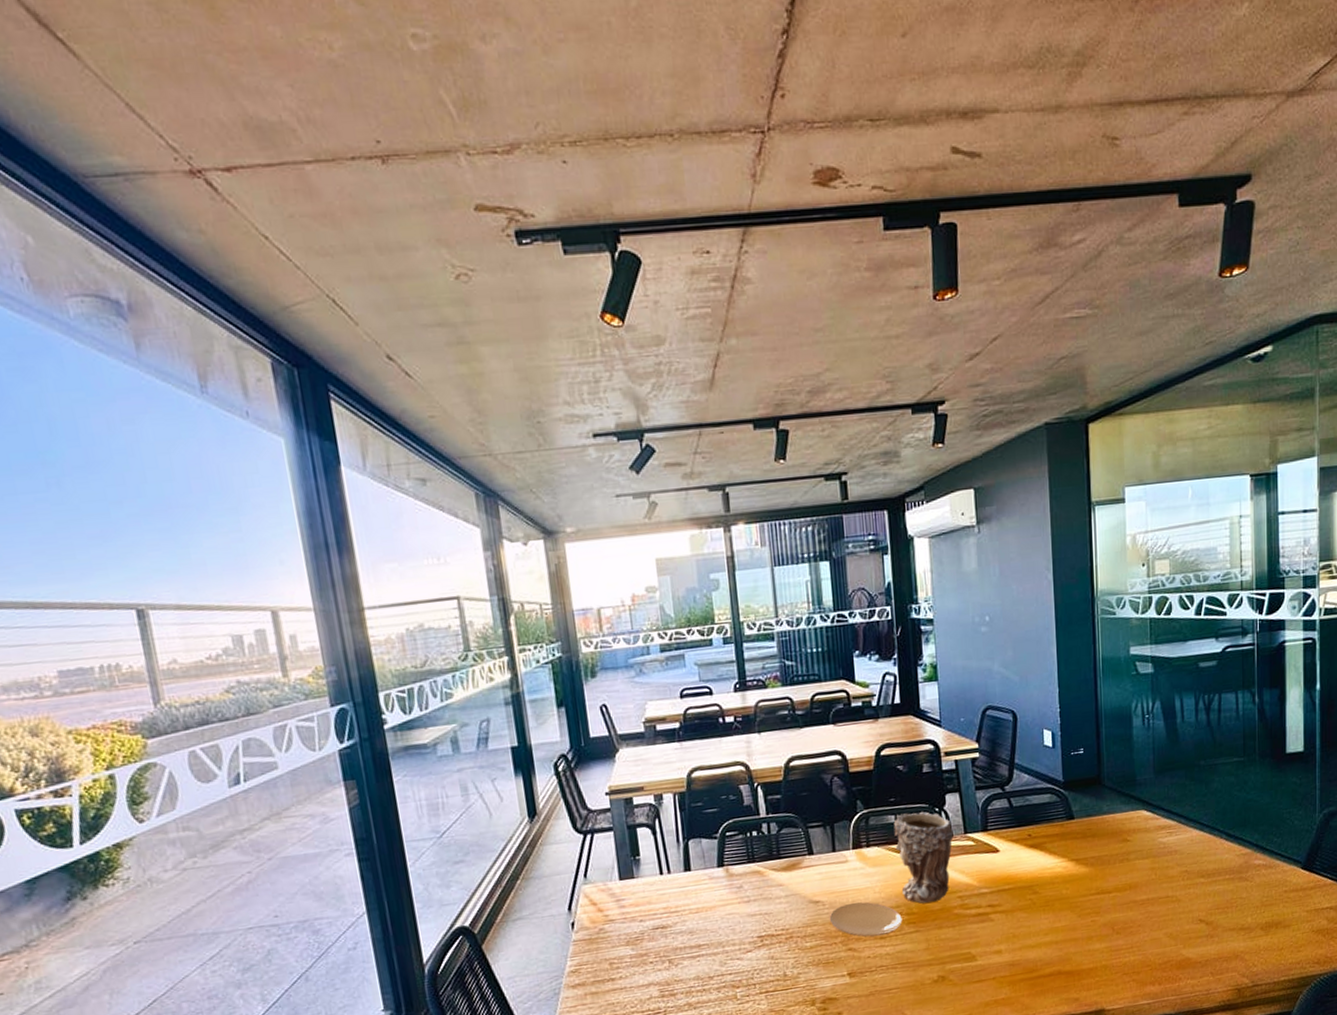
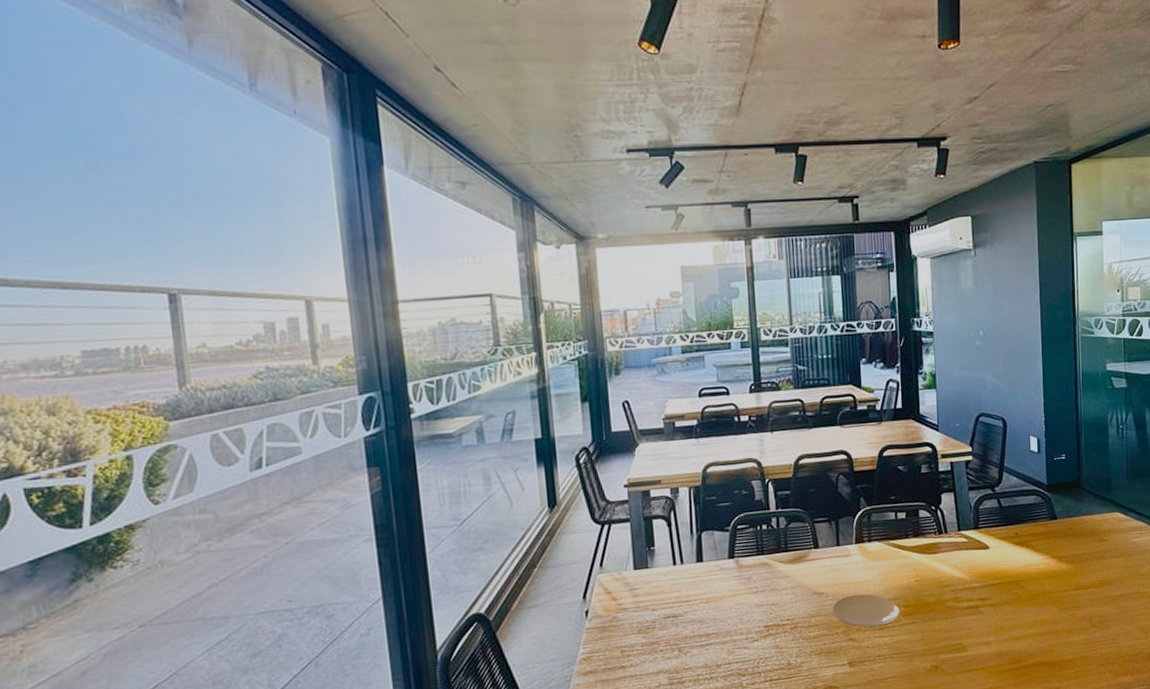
decorative planter: present [893,811,954,904] -> none [893,509,948,596]

